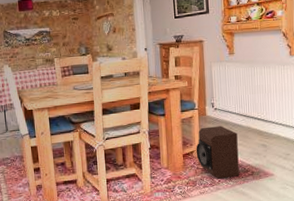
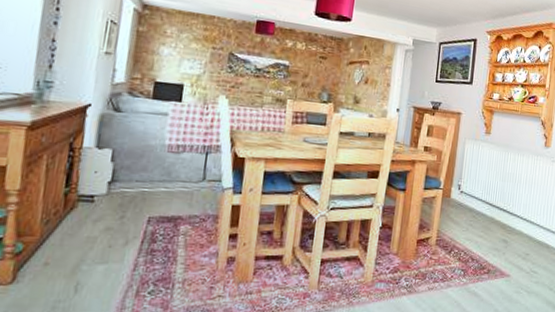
speaker: present [196,126,240,179] -> none [431,211,480,274]

